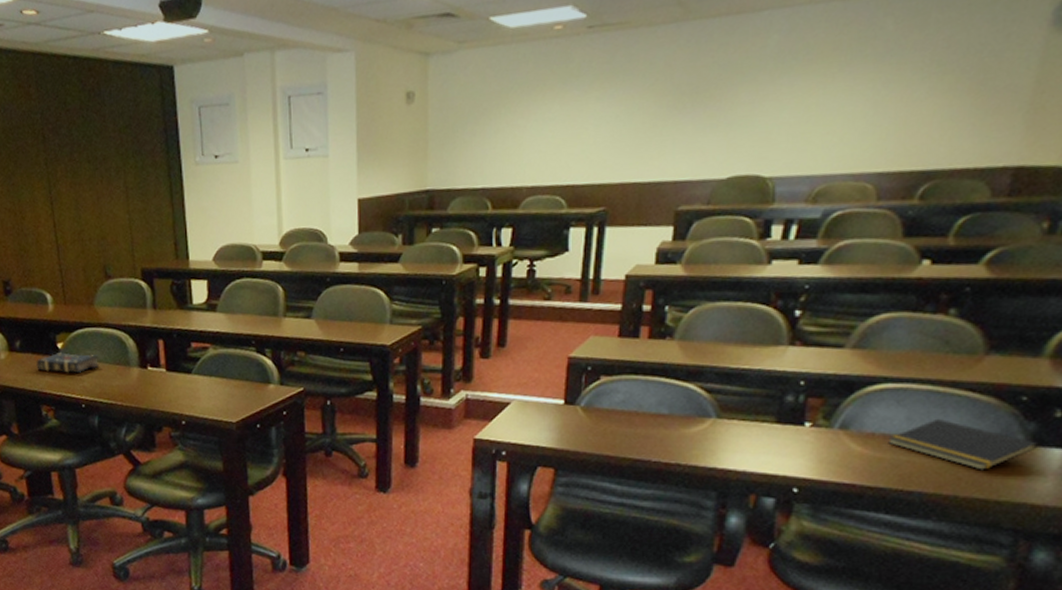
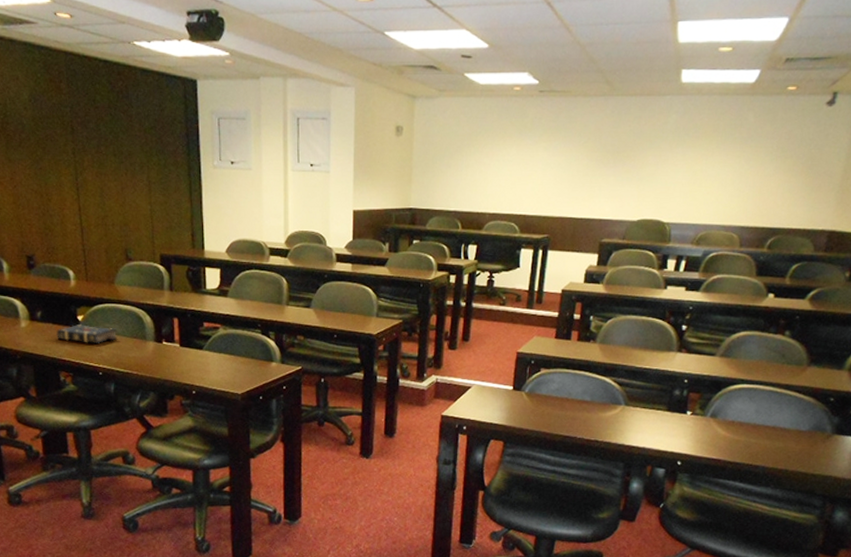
notepad: present [888,419,1037,470] -> none [743,413,839,451]

